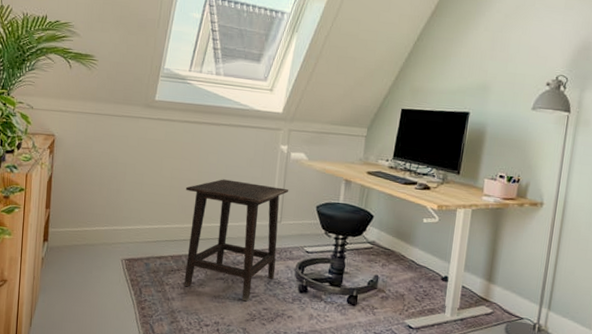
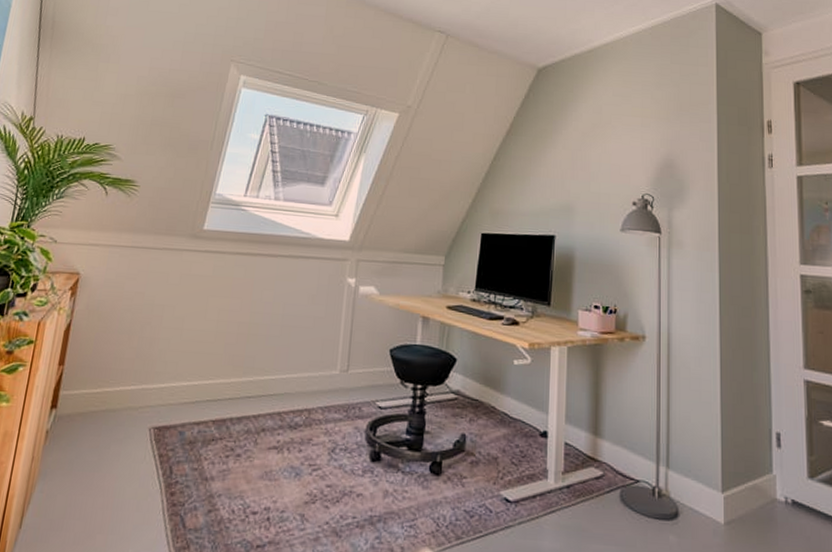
side table: present [184,179,289,302] -> none [227,320,358,477]

